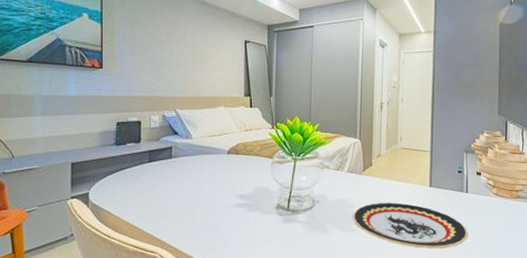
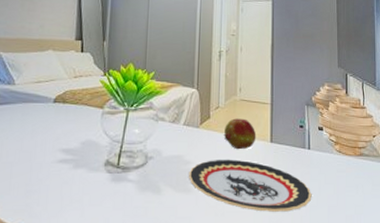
fruit: none [385,165,416,194] -> present [223,118,257,150]

